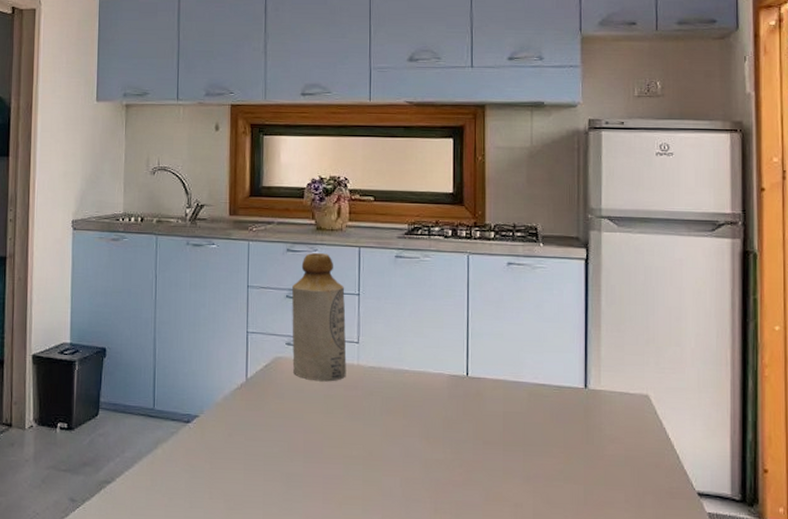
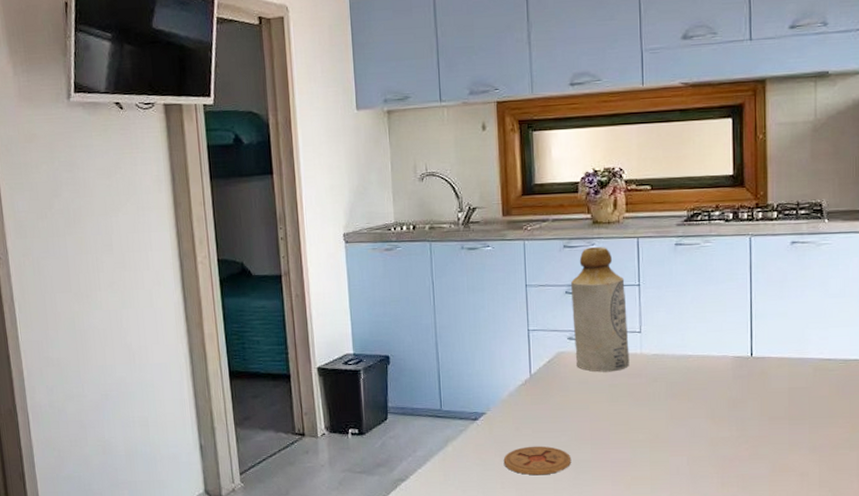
coaster: none [213,454,283,487] -> present [503,446,572,476]

